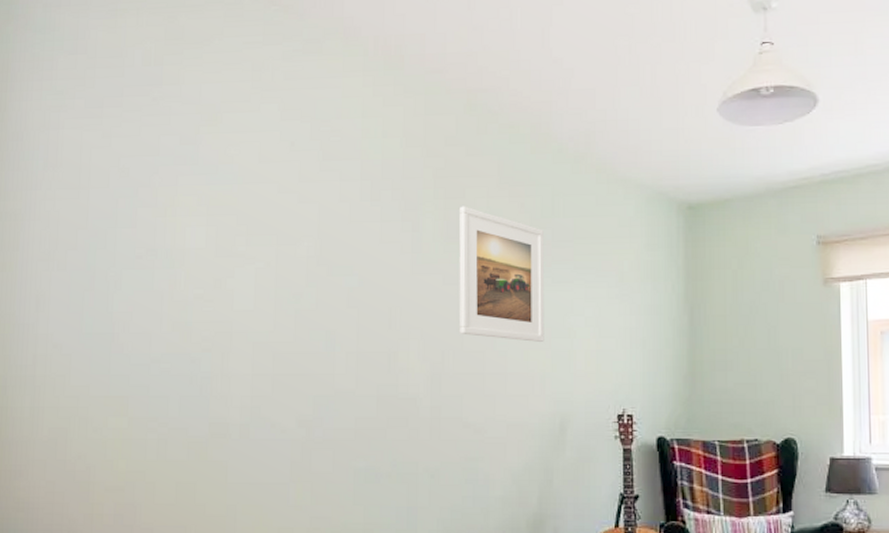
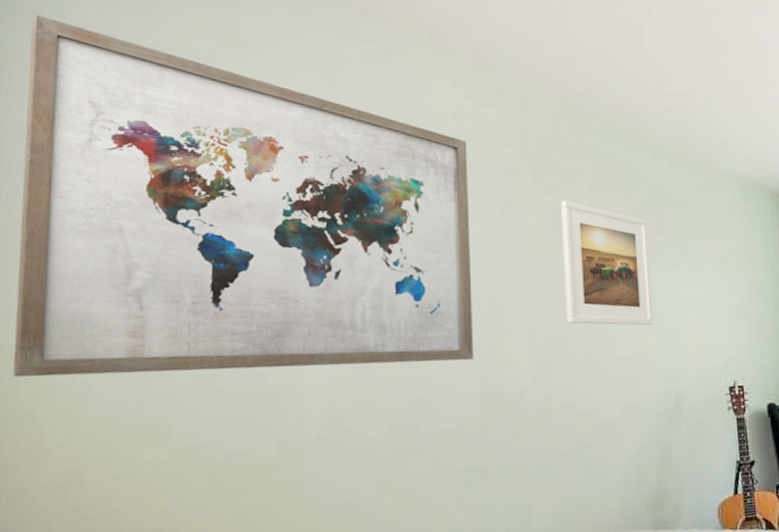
wall art: none [19,22,374,362] -> present [13,15,474,378]

